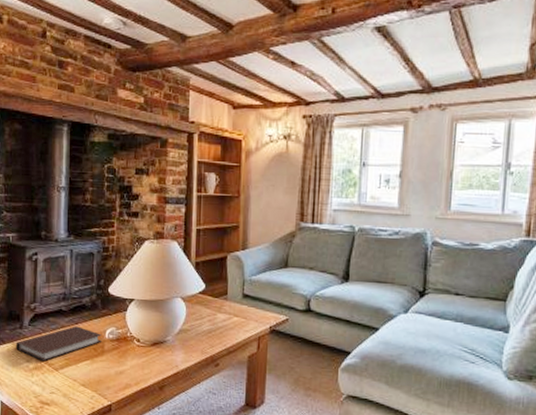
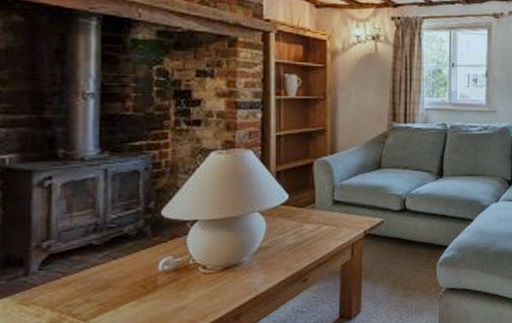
notebook: present [16,326,103,362] -> none [18,261,154,313]

